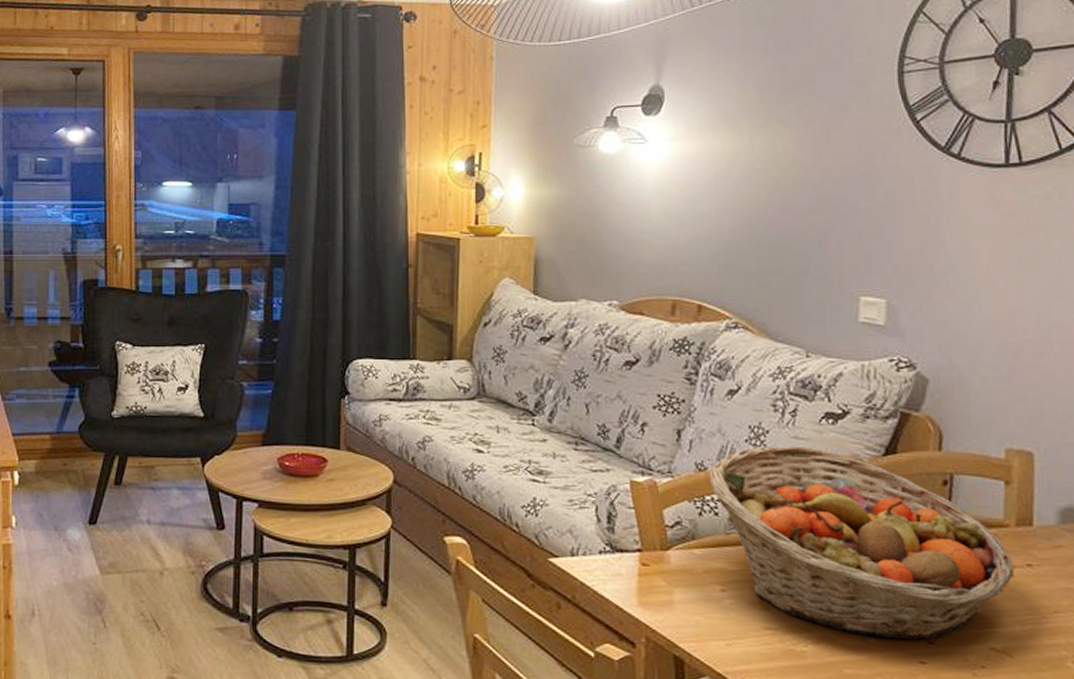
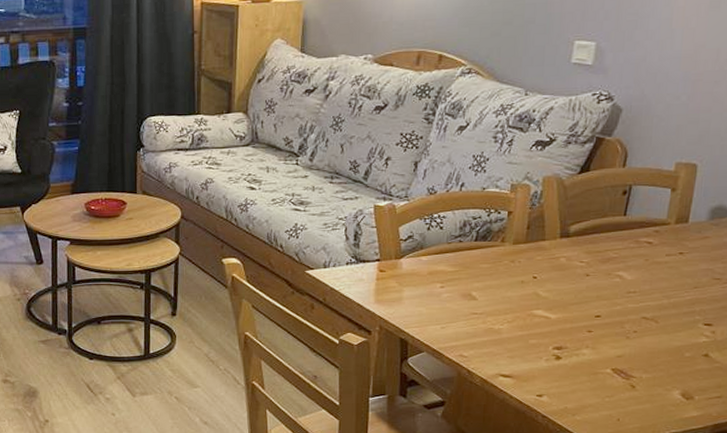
fruit basket: present [709,444,1015,640] -> none [437,169,670,315]

